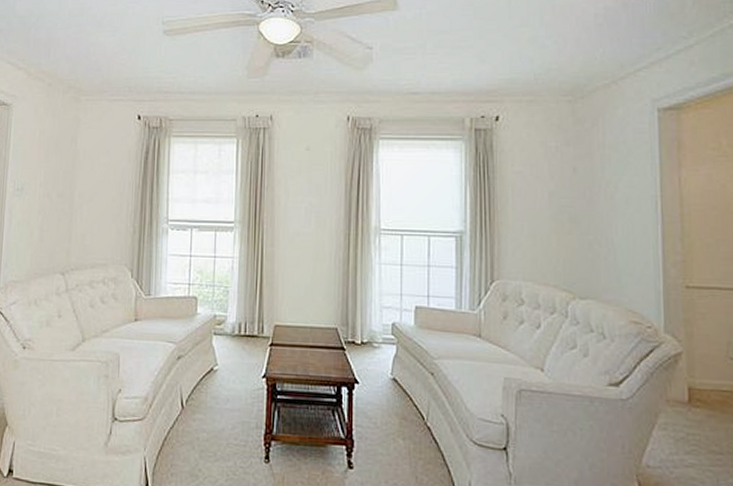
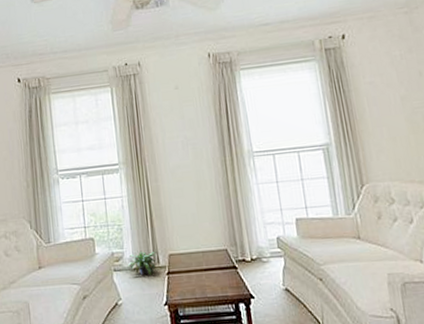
potted plant: none [228,318,262,344] -> present [127,251,157,276]

